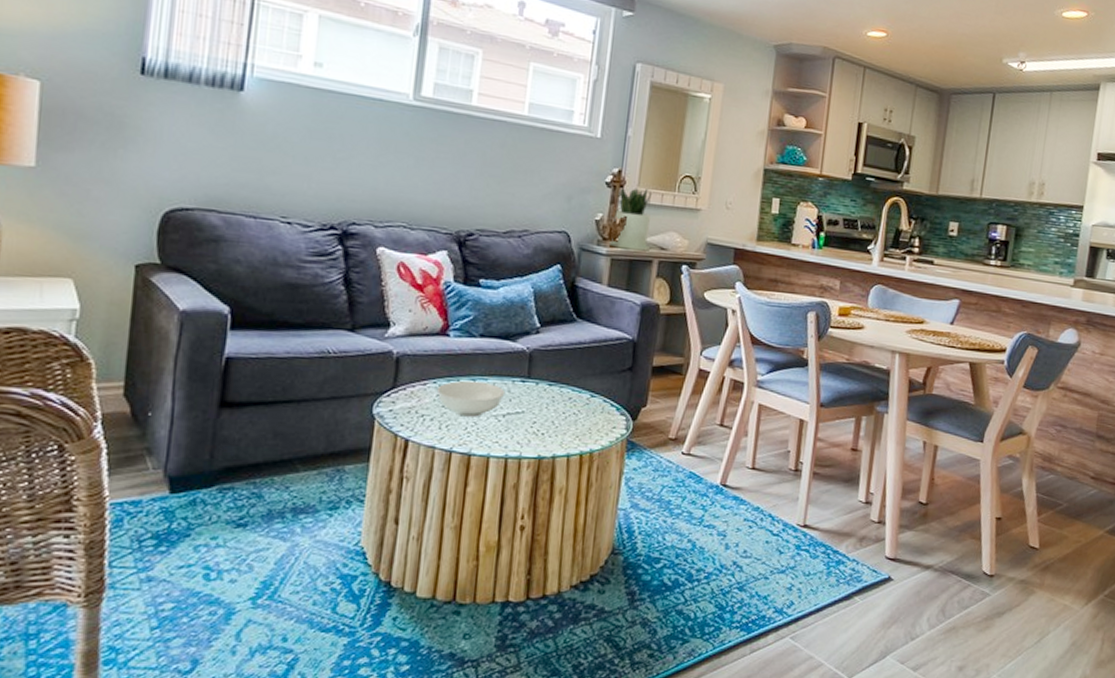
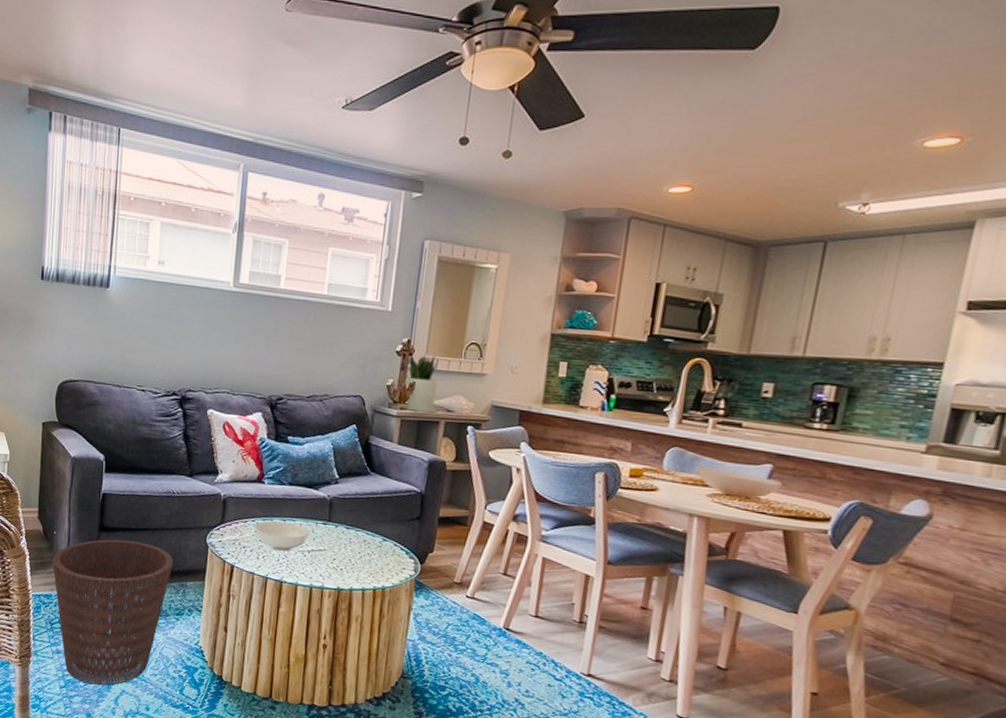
basket: none [143,417,327,618] -> present [52,539,174,686]
bowl: none [895,302,968,333] -> present [695,465,783,499]

